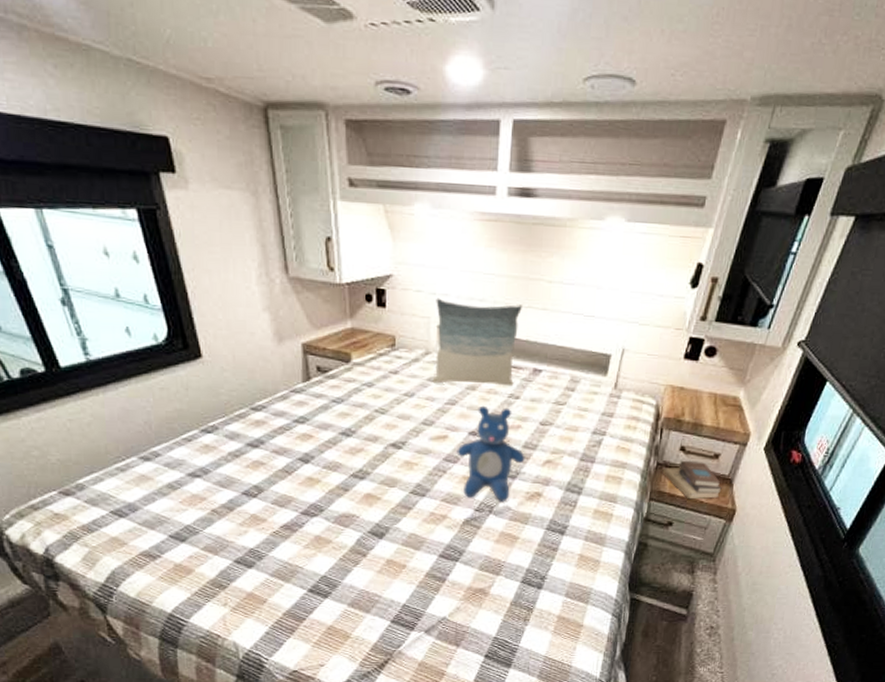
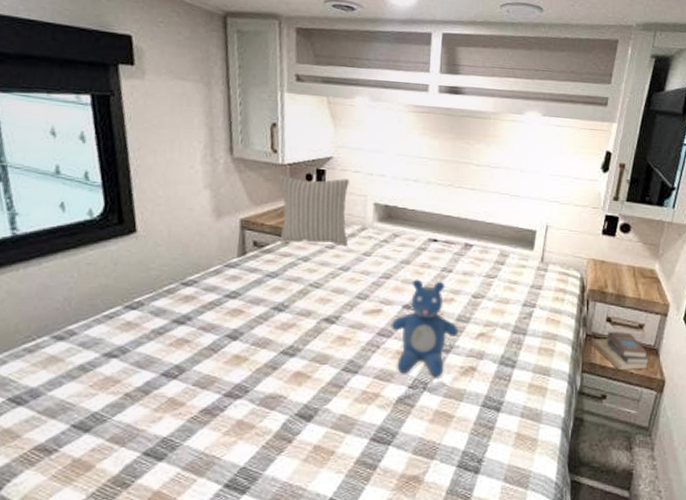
pillow: none [337,296,412,371] -> present [278,175,349,246]
pillow: present [432,298,522,387] -> none [367,178,453,261]

